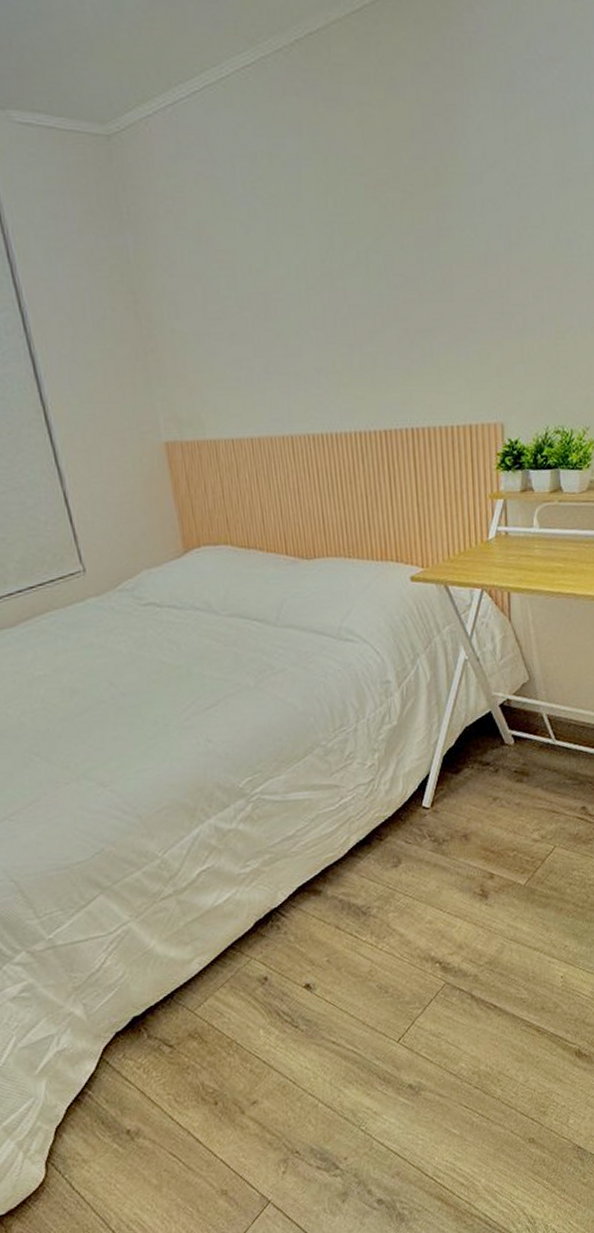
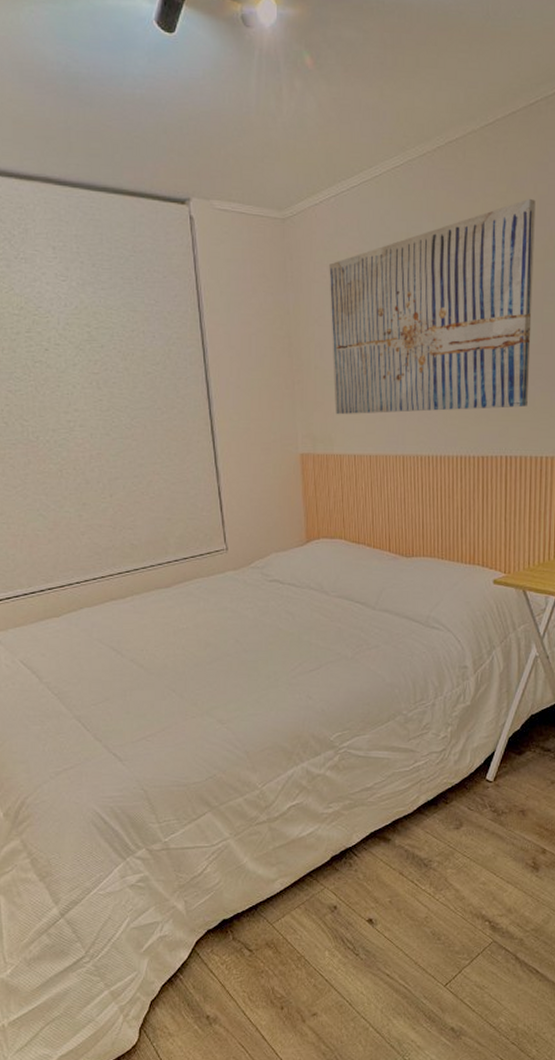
wall art: none [174,107,431,390] -> present [329,198,536,415]

